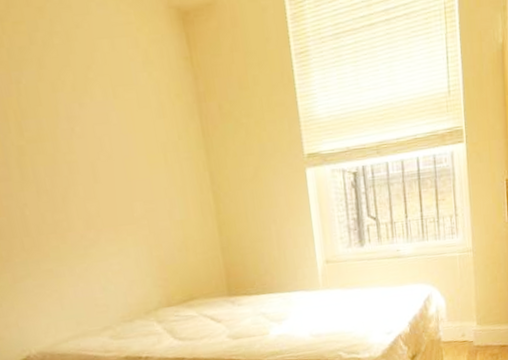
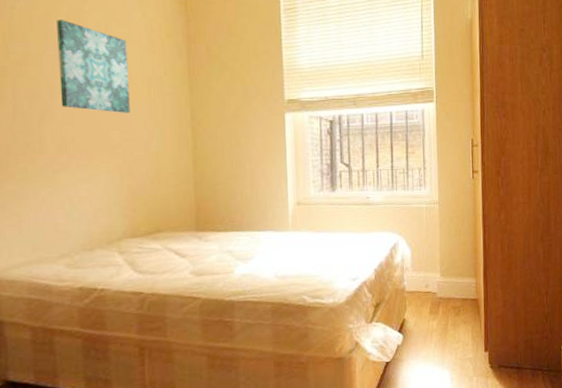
wall art: none [64,90,150,184] -> present [57,20,130,114]

